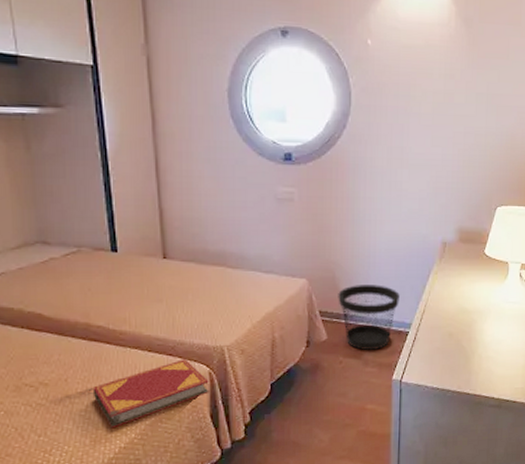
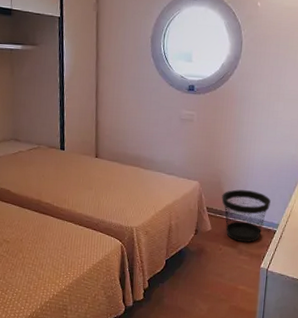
hardback book: present [94,359,209,429] -> none [39,234,121,280]

